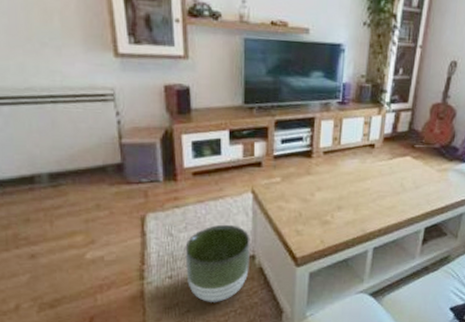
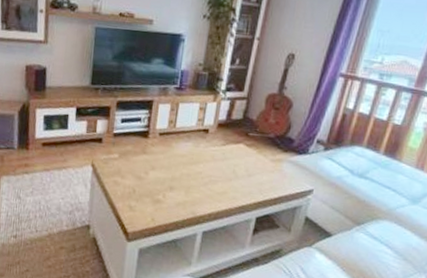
planter: present [185,224,250,302] -> none [29,192,87,266]

